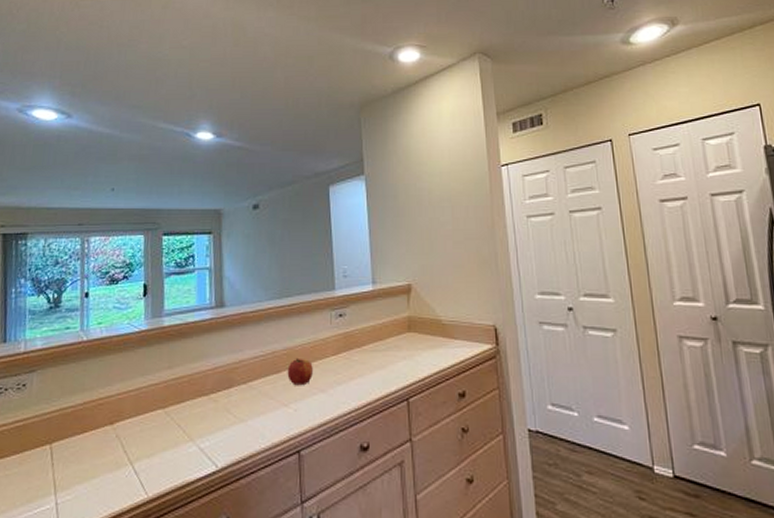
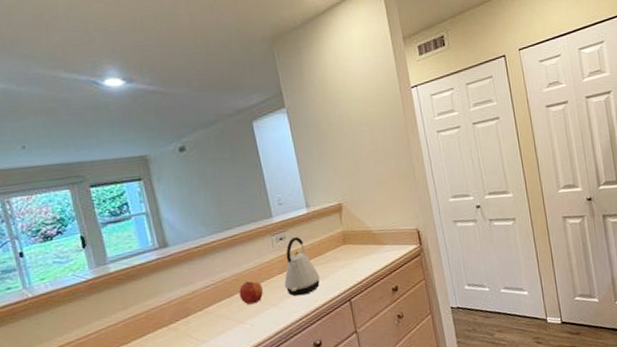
kettle: none [337,316,377,385] -> present [284,237,320,297]

